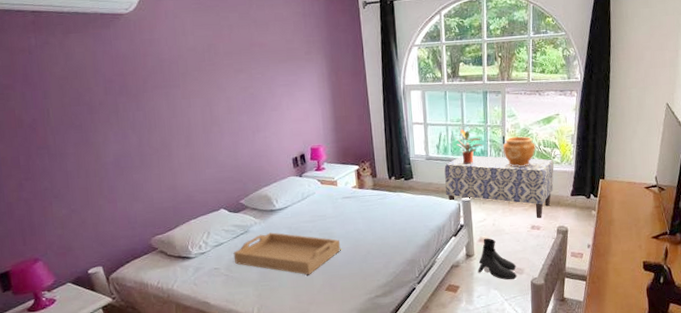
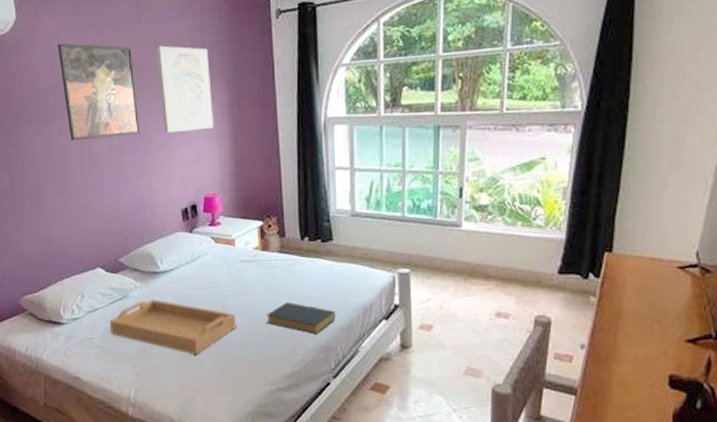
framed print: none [178,22,255,103] -> present [57,43,140,140]
wall art: none [266,26,317,97] -> present [156,45,214,133]
hardback book: none [364,228,418,252] -> present [266,302,336,334]
bench: present [444,155,554,219] -> none [375,212,534,303]
potted plant: present [455,128,483,164] -> none [392,176,431,224]
boots: present [478,238,517,280] -> none [416,325,472,384]
ceramic pot: present [503,136,536,167] -> none [459,187,508,230]

